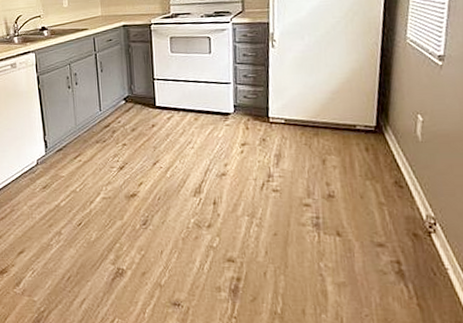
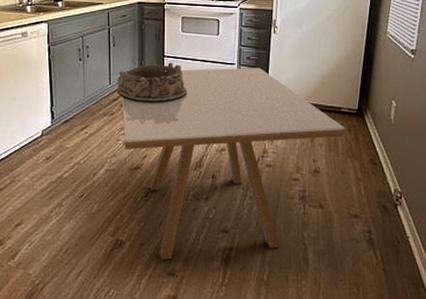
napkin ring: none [107,85,181,129] -> present [117,62,187,103]
dining table: none [114,86,362,290] -> present [122,68,345,260]

